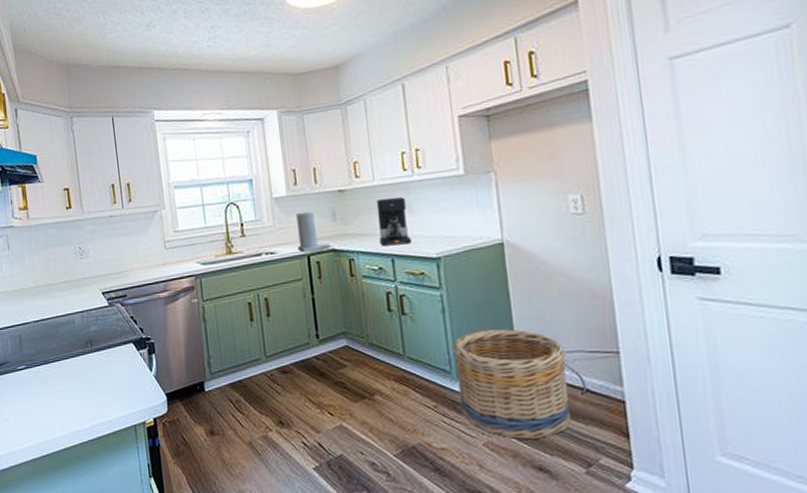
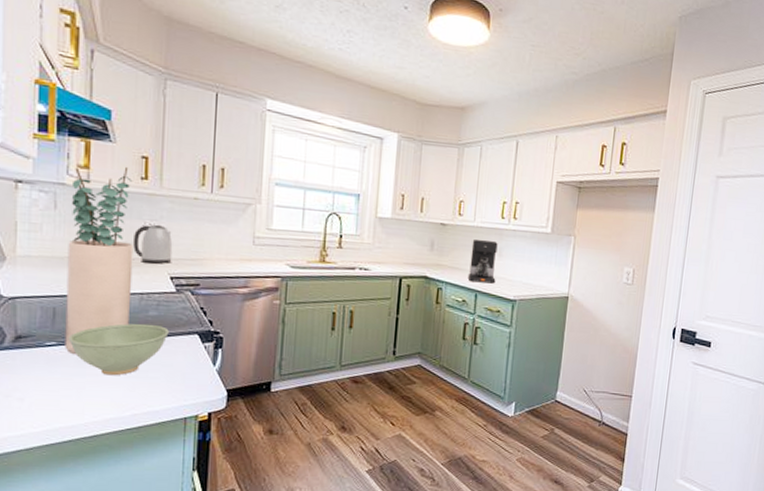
vase: none [17,200,77,376] -> present [65,166,134,355]
bowl: none [33,338,109,391] -> present [68,323,169,376]
kettle: none [68,246,101,283] -> present [133,224,173,264]
paper towel: present [296,211,331,252] -> none [391,236,424,276]
basket: present [452,329,572,440] -> none [505,366,595,459]

